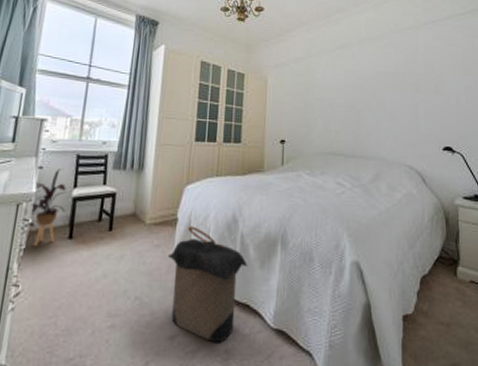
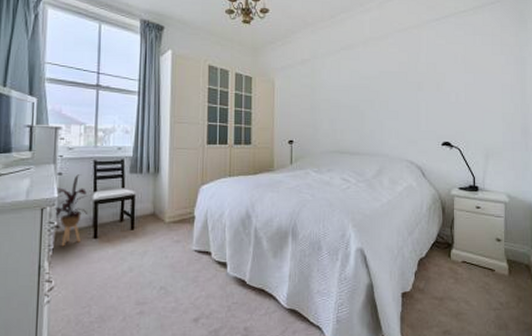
laundry hamper: present [168,226,248,343] -> none [188,222,262,323]

